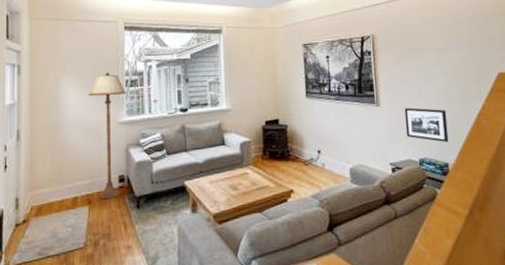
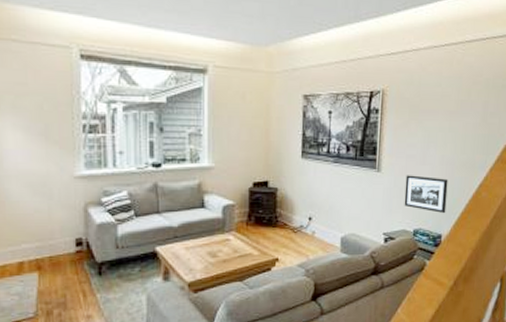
floor lamp: present [89,73,127,200] -> none [34,114,84,265]

